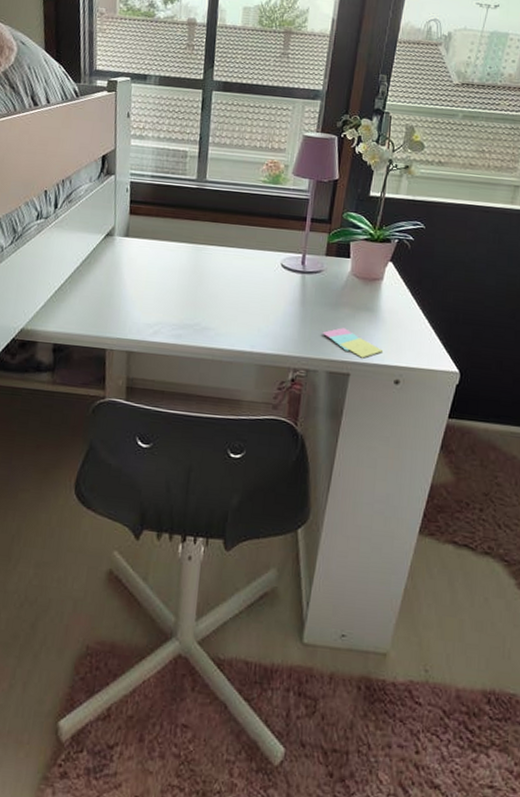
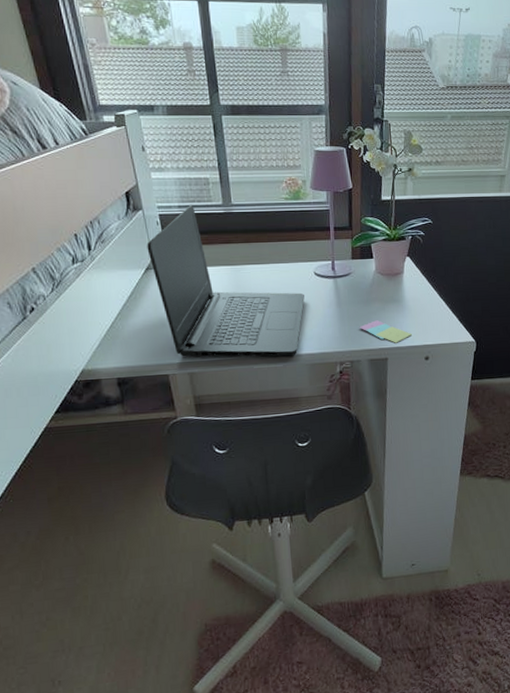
laptop: none [111,176,266,352] -> present [147,205,305,357]

